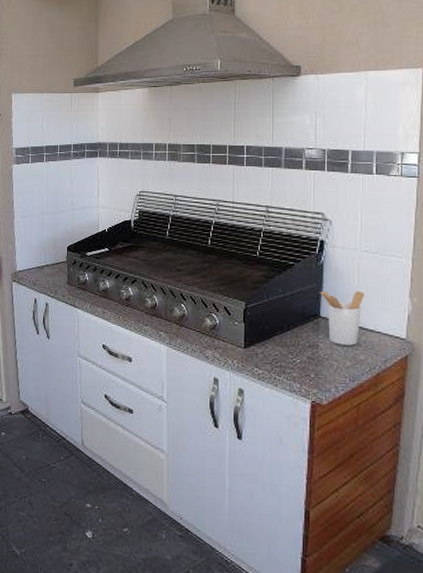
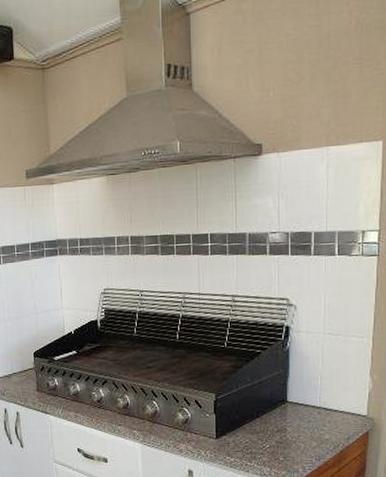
utensil holder: present [319,290,364,346] -> none [285,373,328,427]

